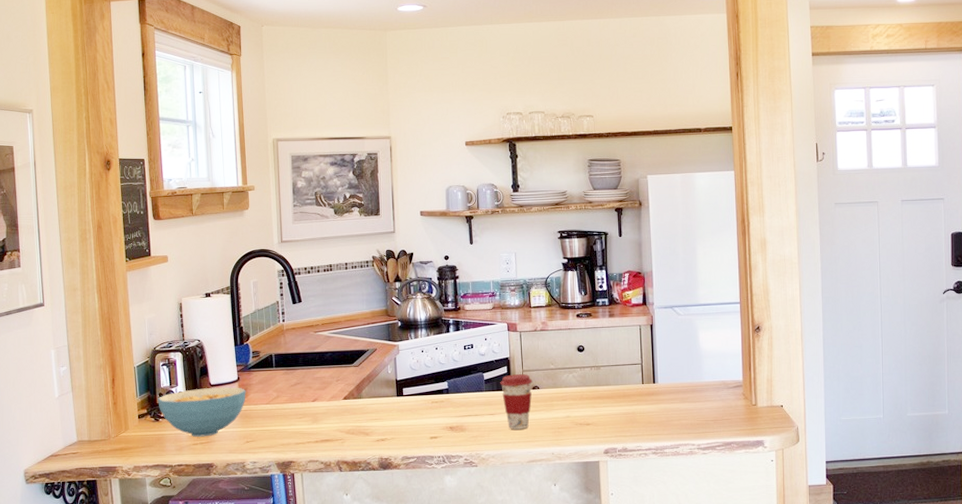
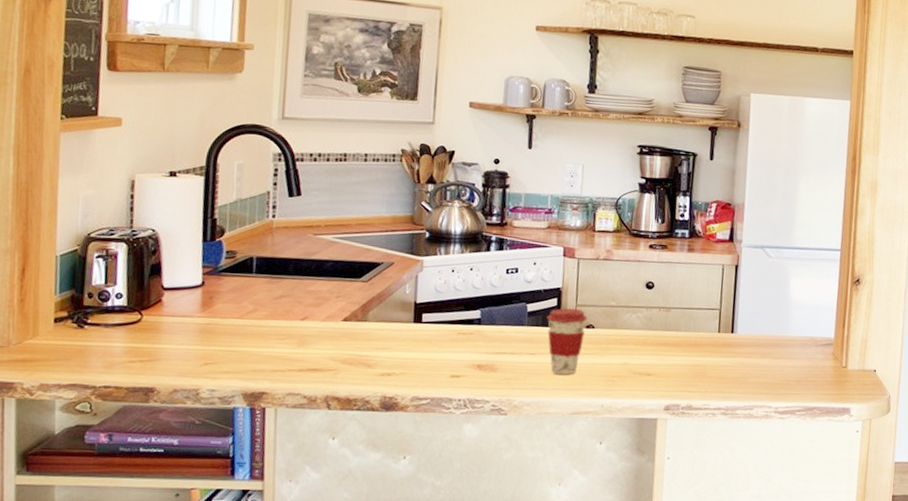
cereal bowl: present [158,387,246,437] -> none [85,291,212,353]

